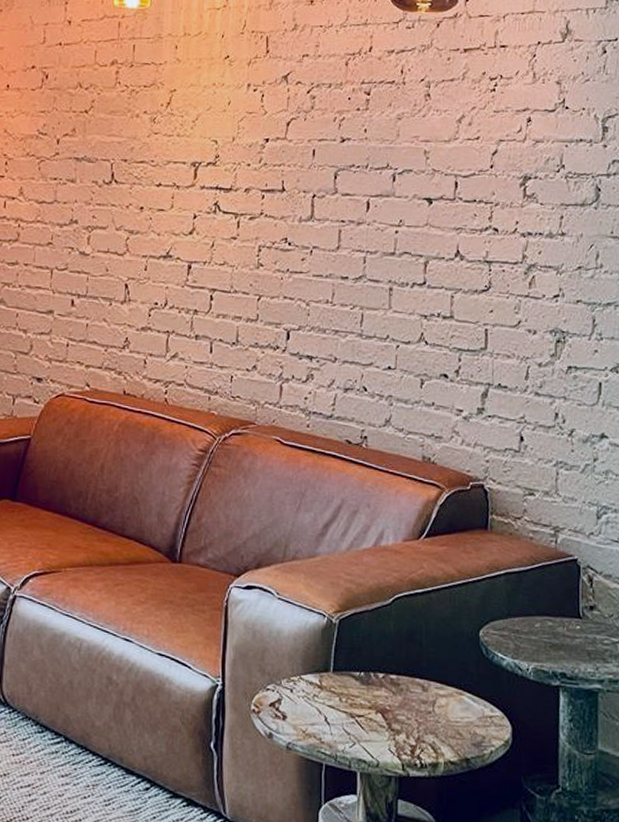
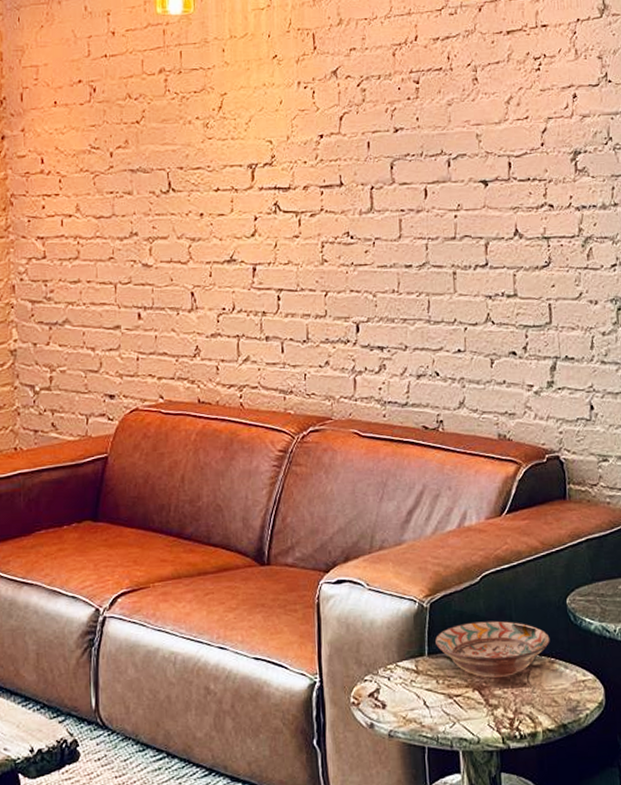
decorative bowl: none [342,643,459,703] -> present [435,620,550,678]

